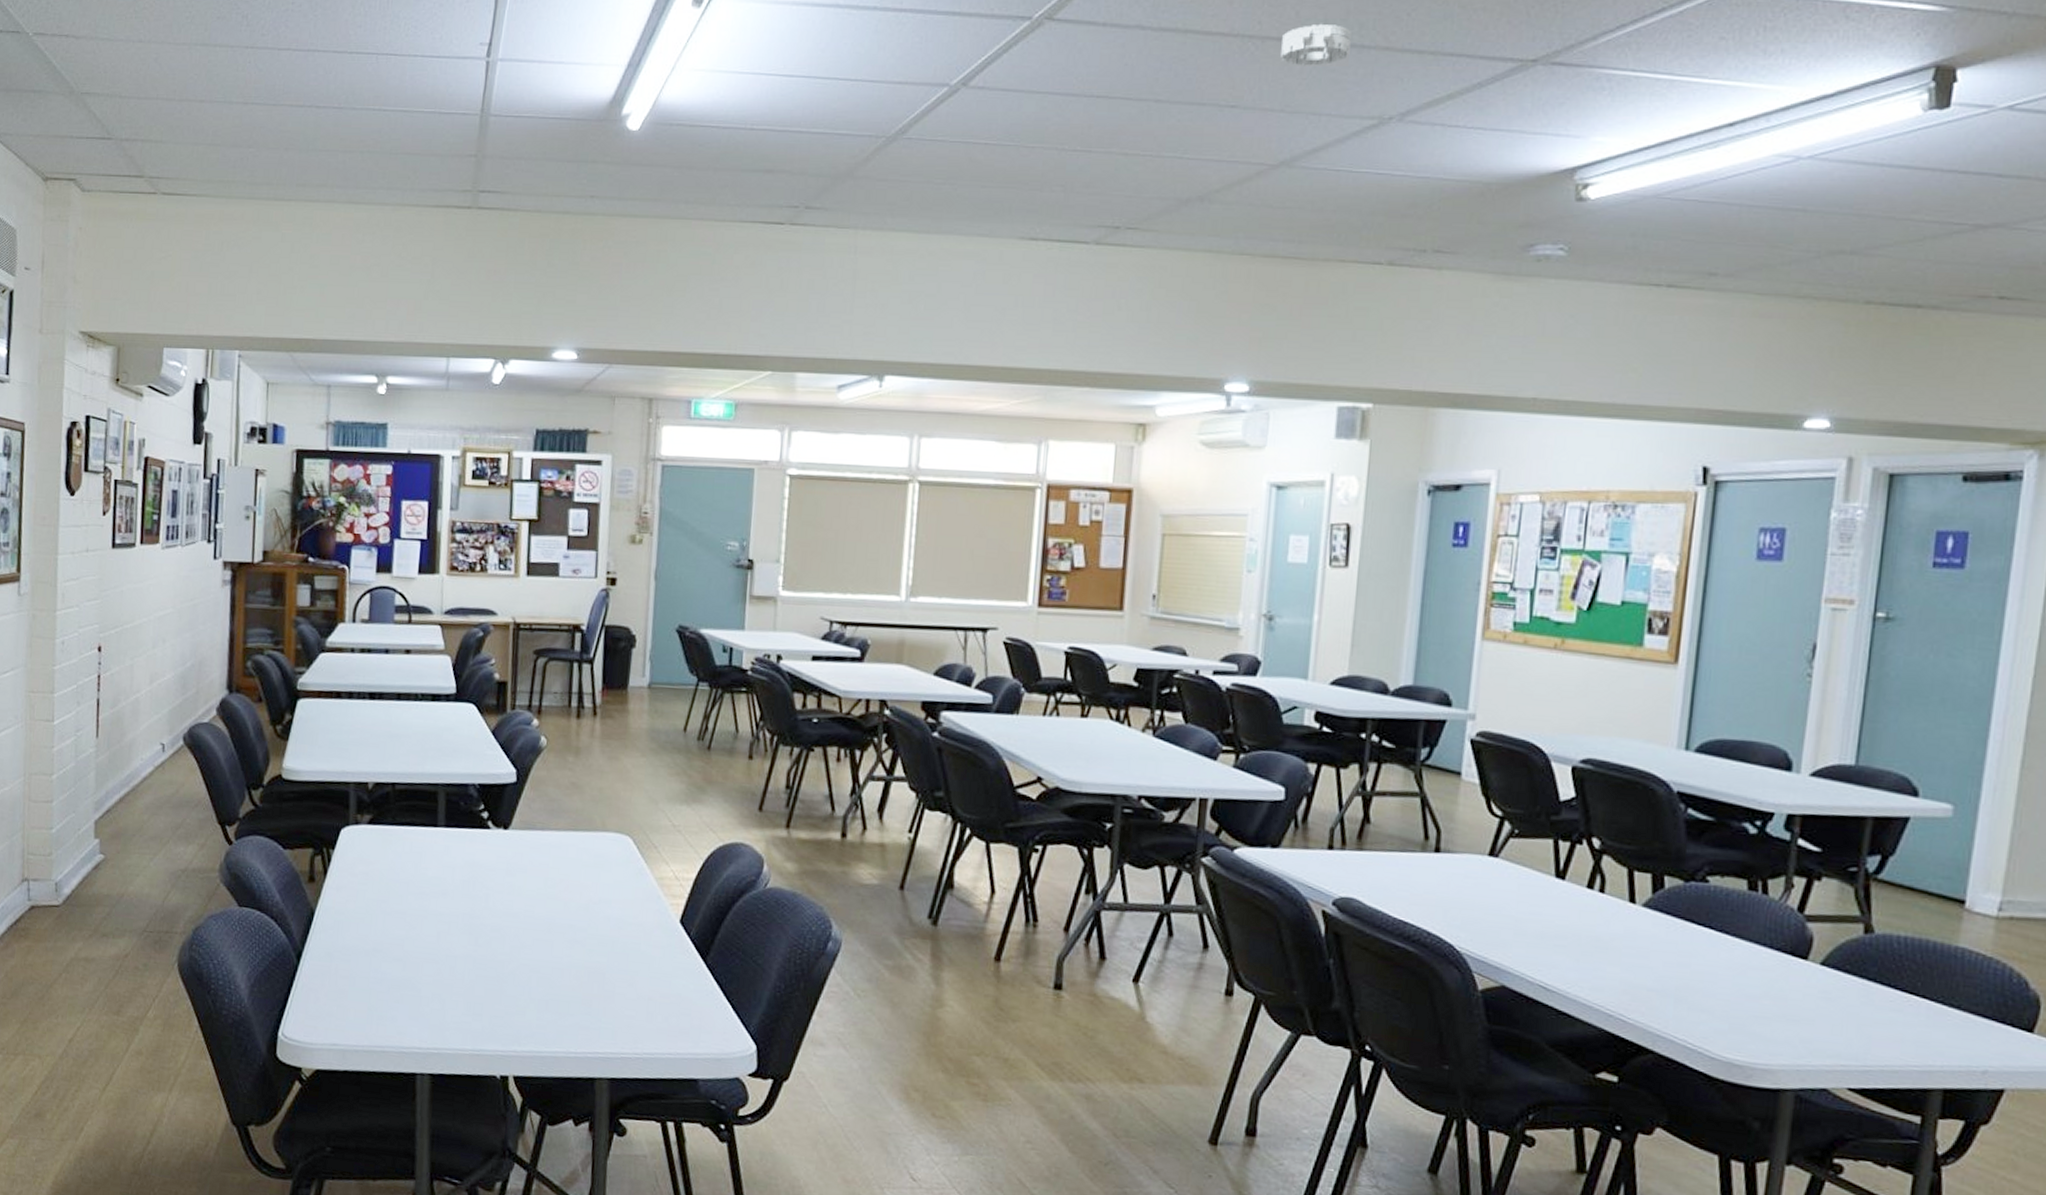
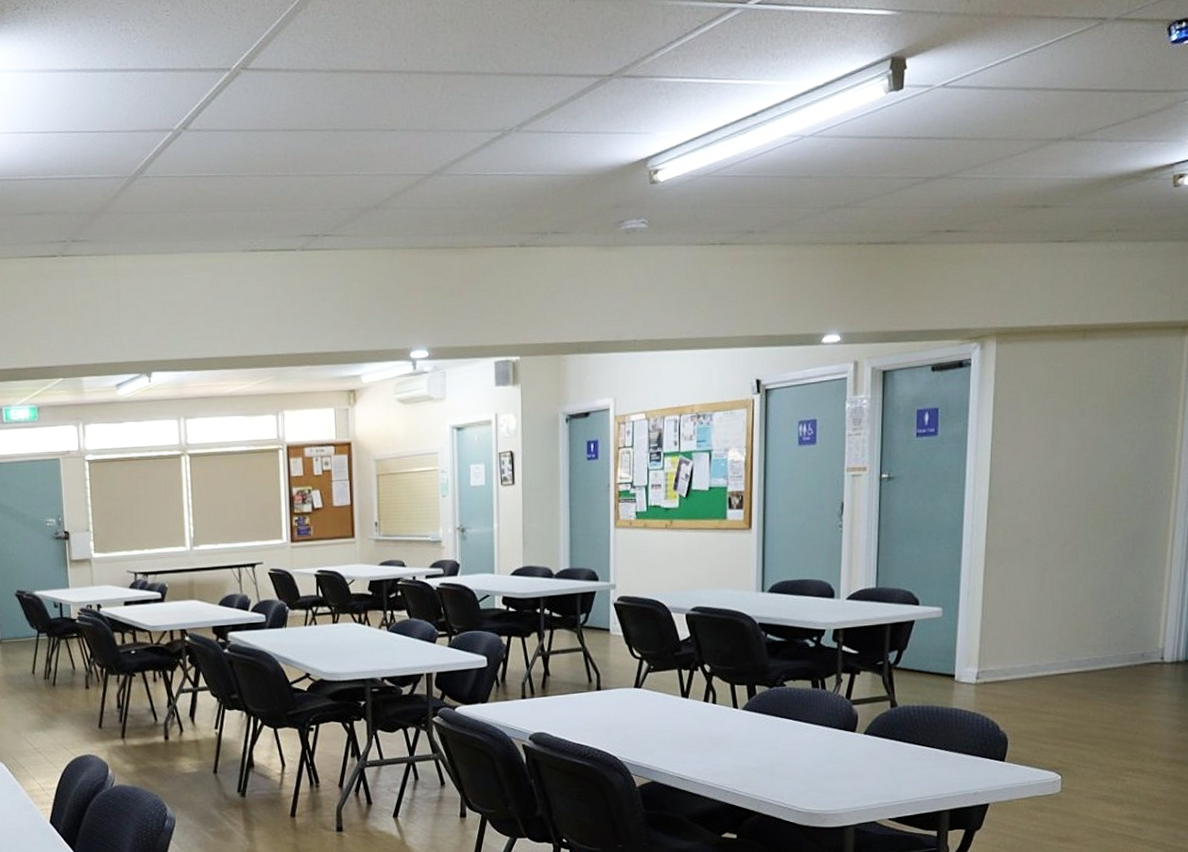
smoke detector: present [1280,23,1351,66] -> none [424,57,475,93]

